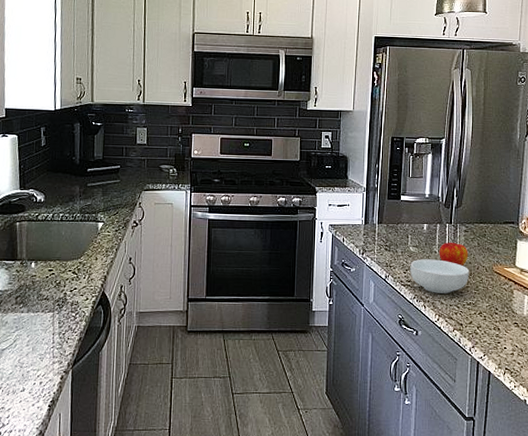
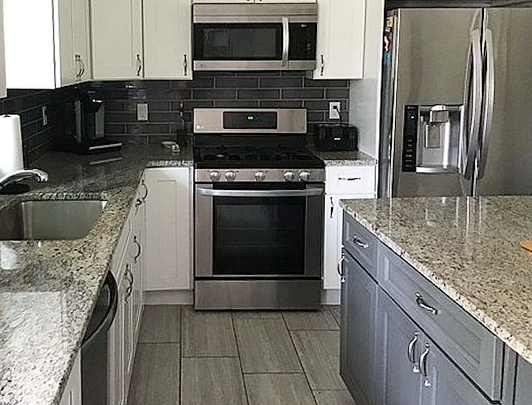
cereal bowl: present [410,259,470,294] -> none [428,234,494,271]
apple: present [439,242,469,267] -> none [459,215,492,242]

